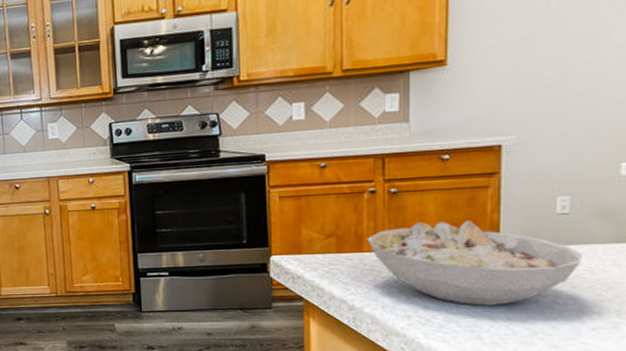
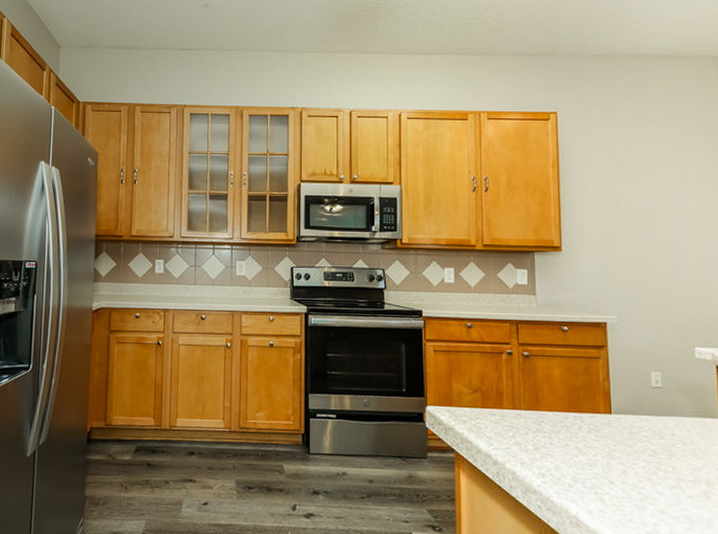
bowl: present [367,220,582,306] -> none [506,385,675,469]

